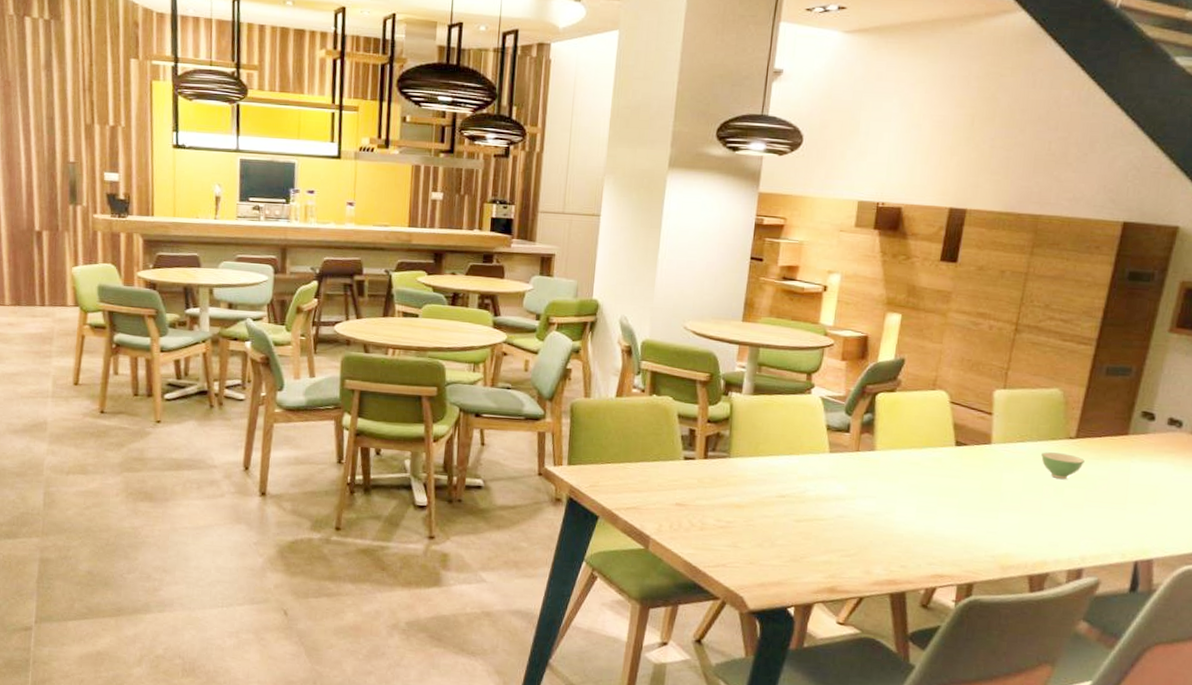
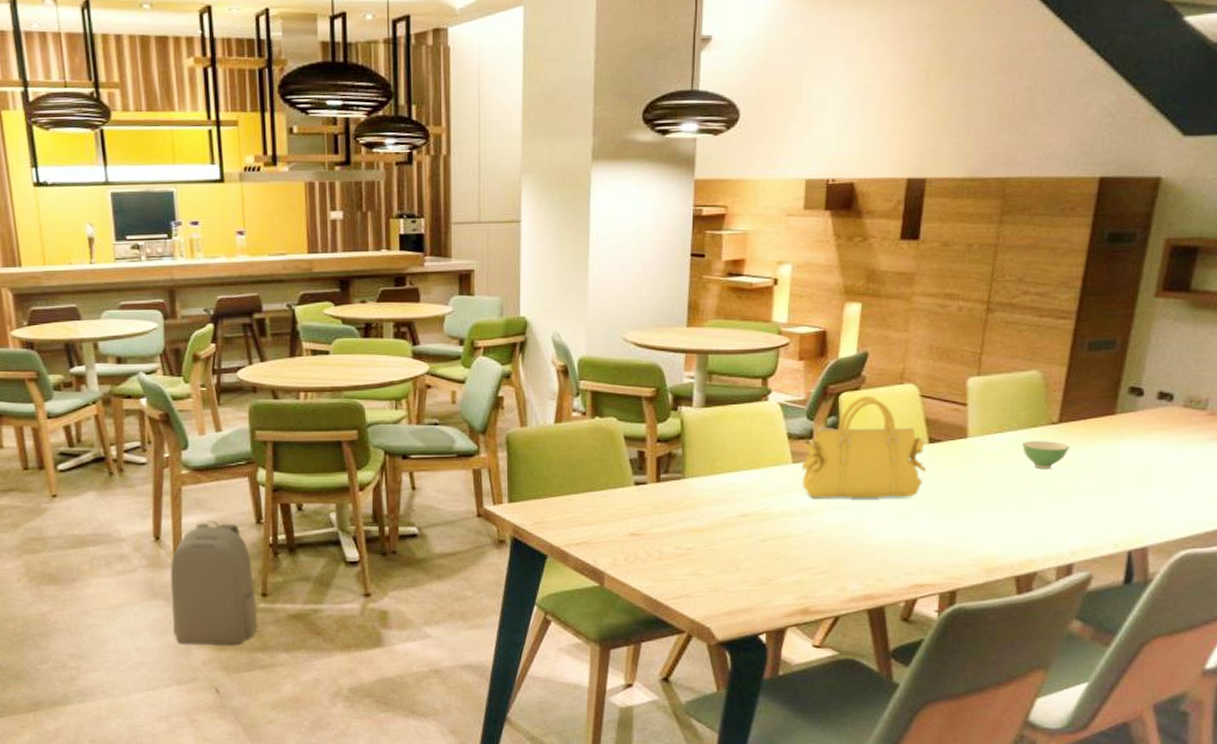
backpack: none [251,456,330,572] -> present [170,520,258,645]
shoulder bag: none [837,397,953,493] -> present [802,395,927,499]

